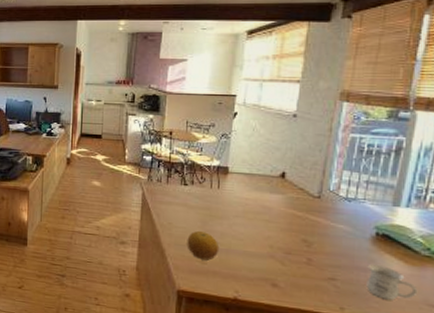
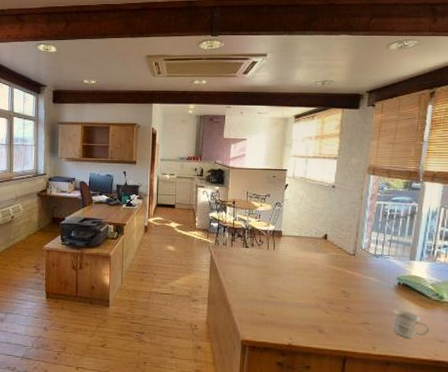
fruit: present [187,230,220,260] -> none [249,286,276,313]

